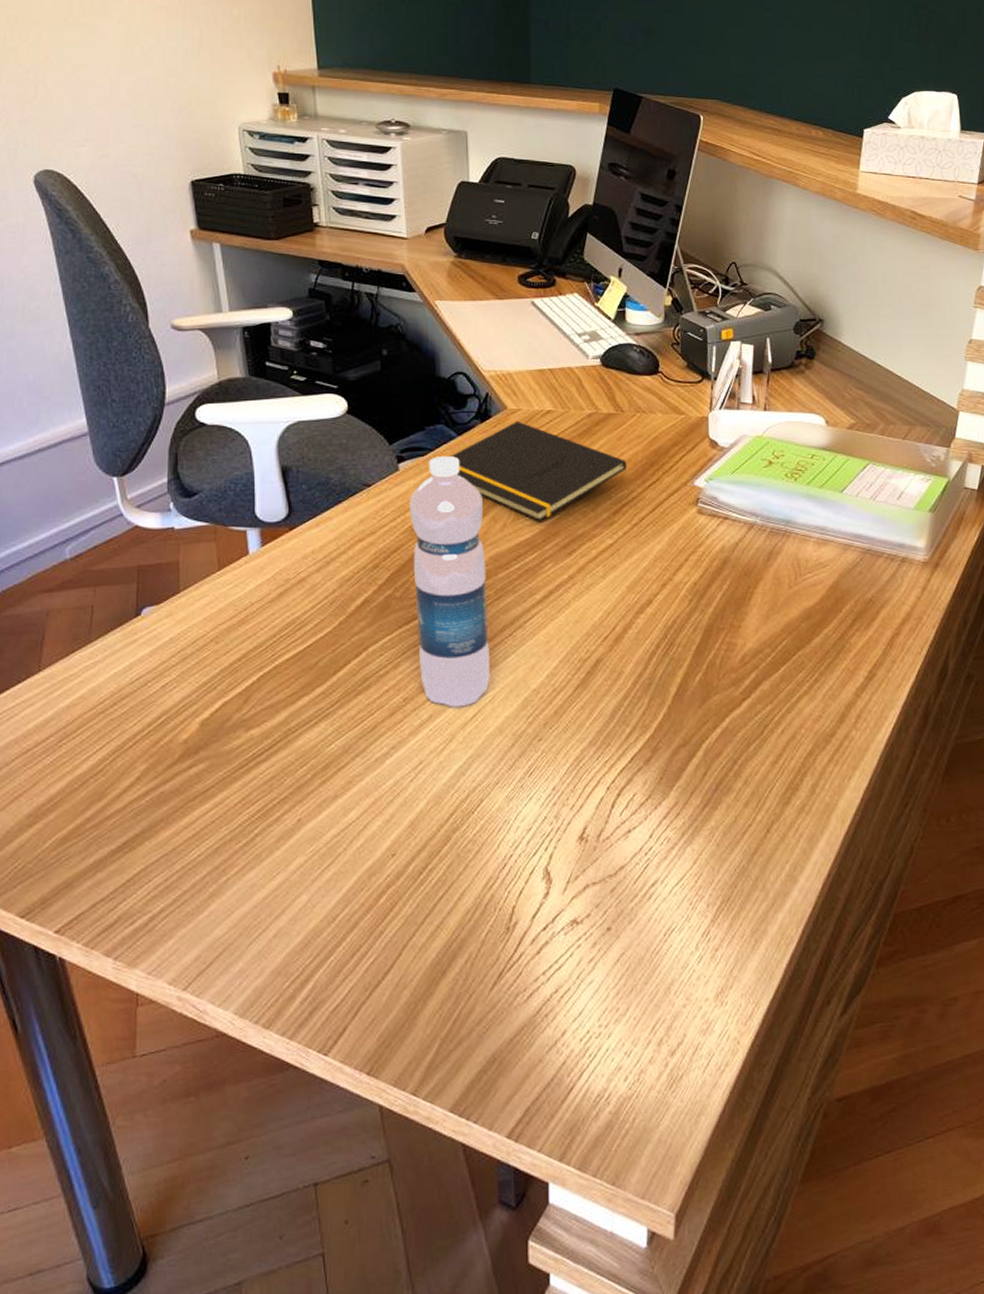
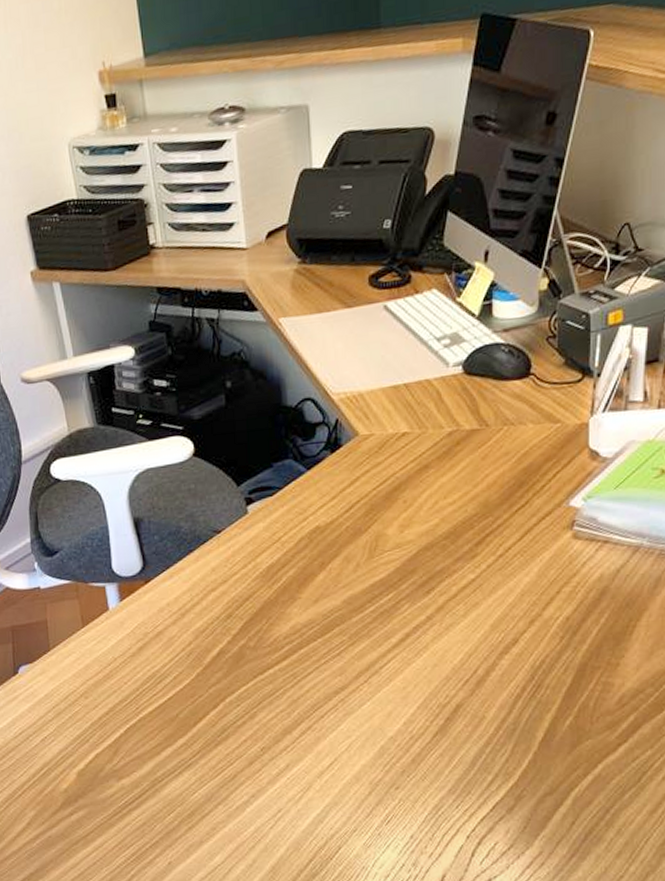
water bottle: present [409,456,490,707] -> none [259,494,346,756]
notepad: present [449,420,628,521] -> none [299,447,493,559]

